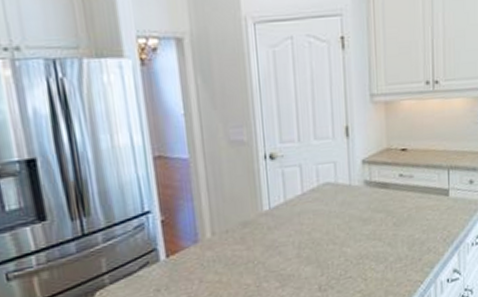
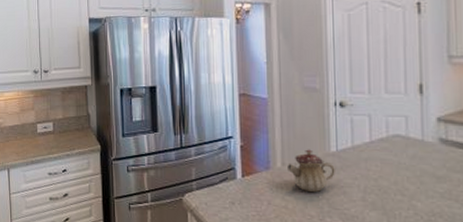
teapot: none [218,212,270,260] -> present [288,149,335,192]

